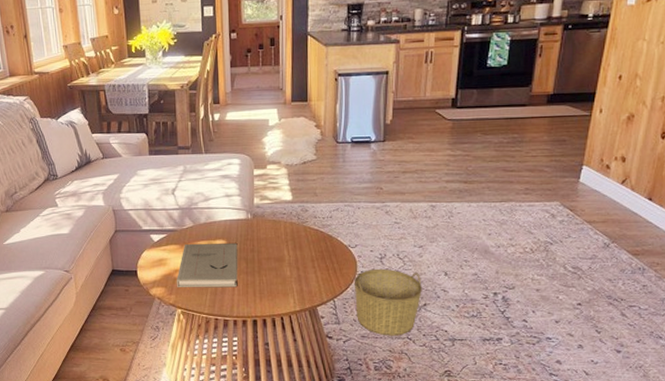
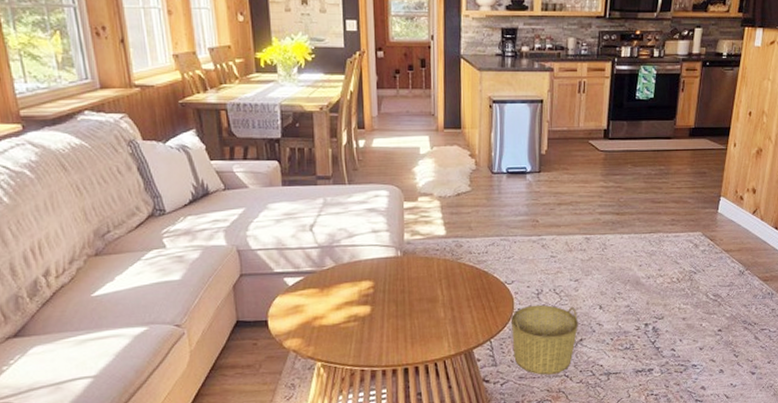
book: present [177,243,238,288] -> none [316,284,387,338]

